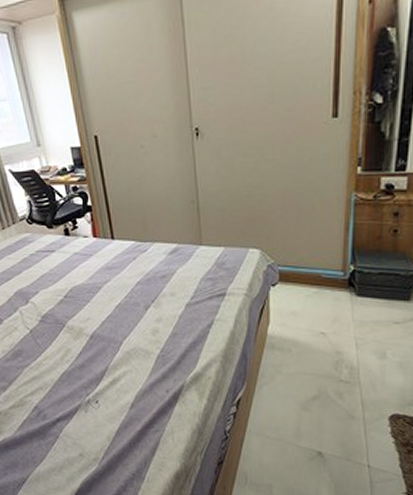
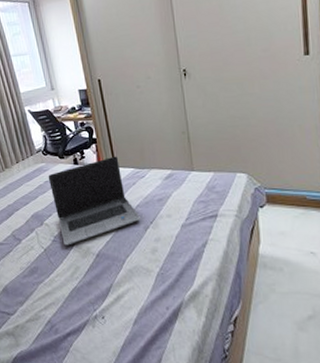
laptop computer: none [33,226,141,326] -> present [48,156,140,246]

